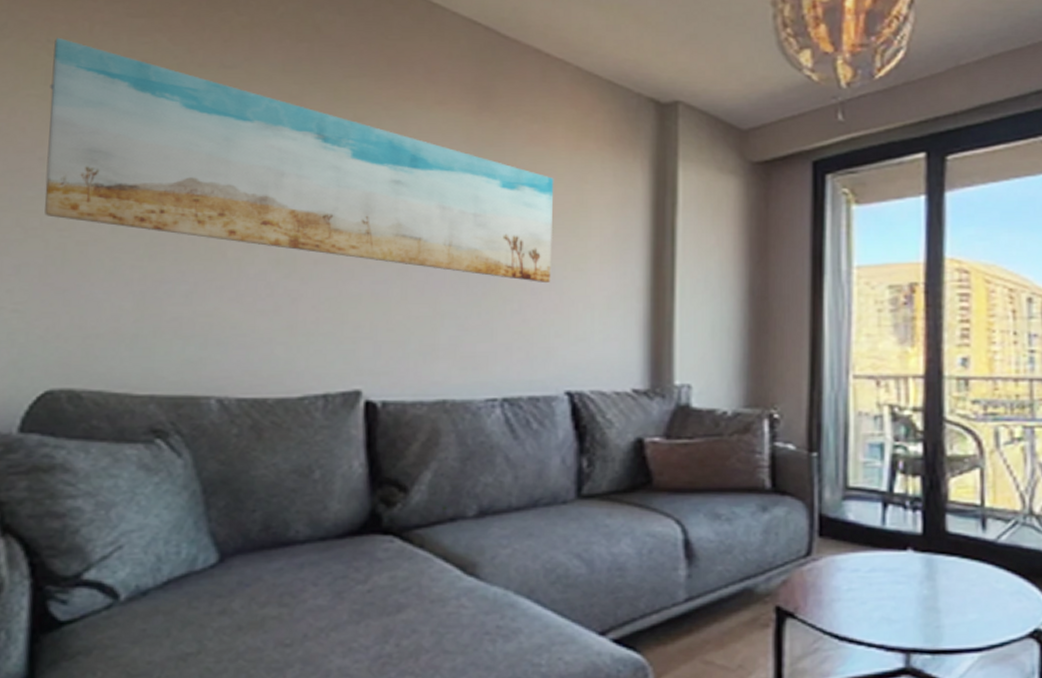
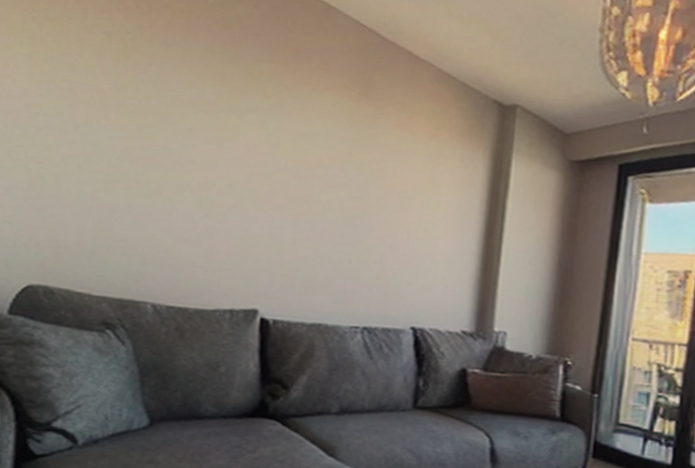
wall art: present [44,37,554,282] -> none [29,8,415,241]

